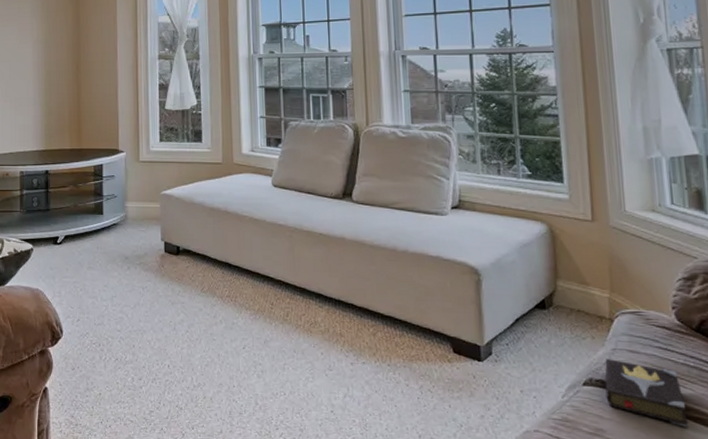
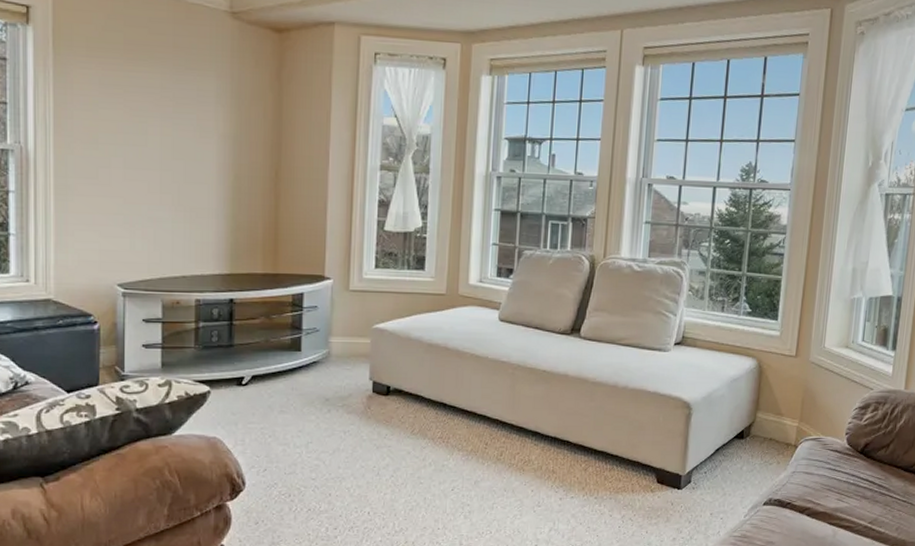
hardback book: present [605,359,688,427] -> none [780,481,841,535]

